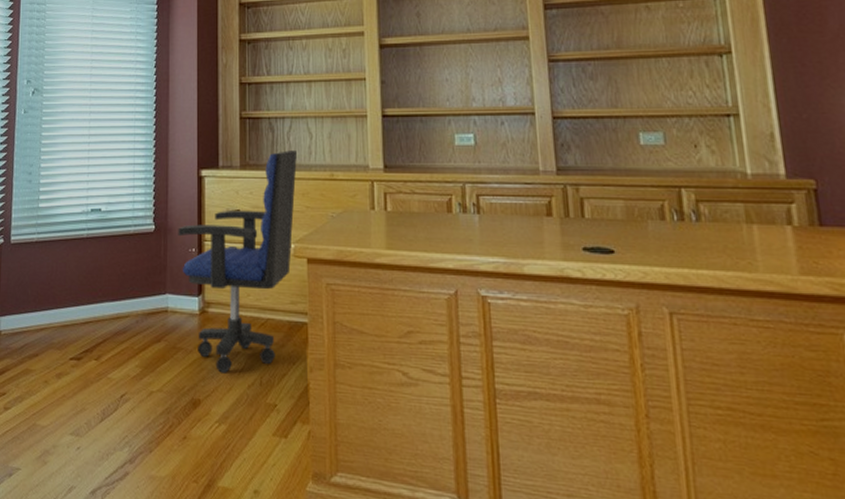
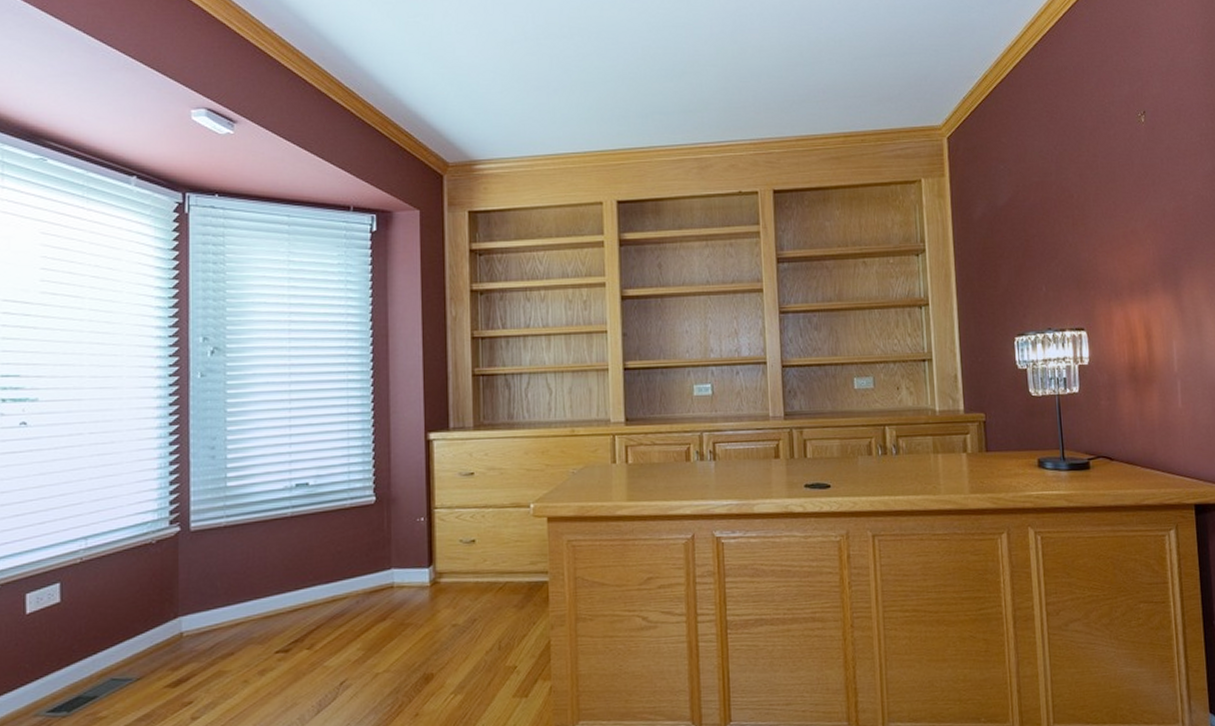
office chair: present [178,150,297,373] -> none [403,407,536,643]

